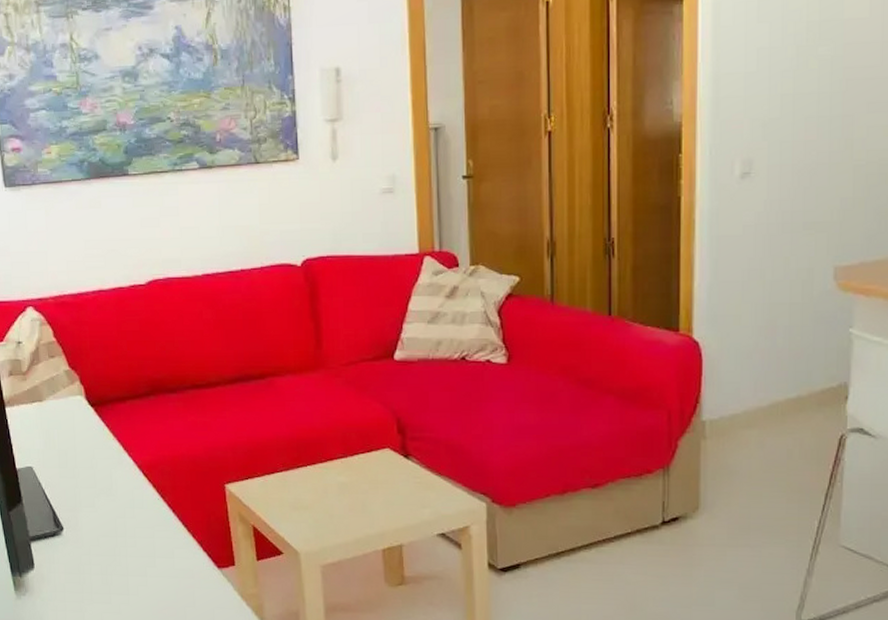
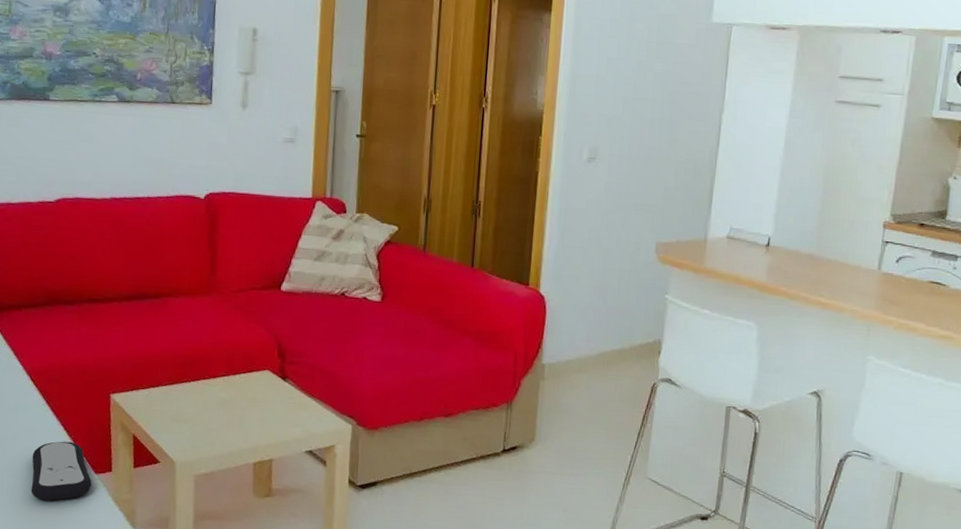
remote control: none [153,536,216,599] -> present [31,441,92,501]

